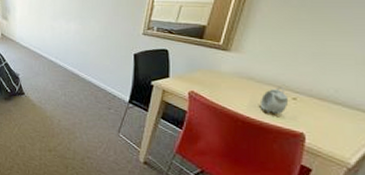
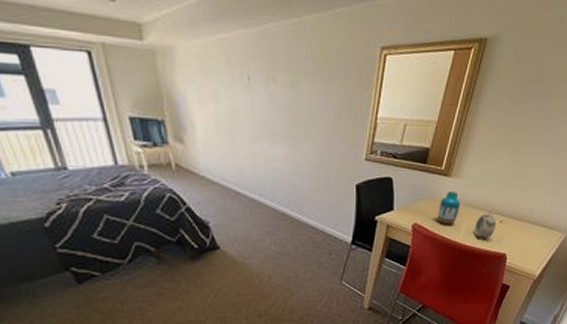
vase: none [215,64,242,96] -> present [437,190,460,225]

